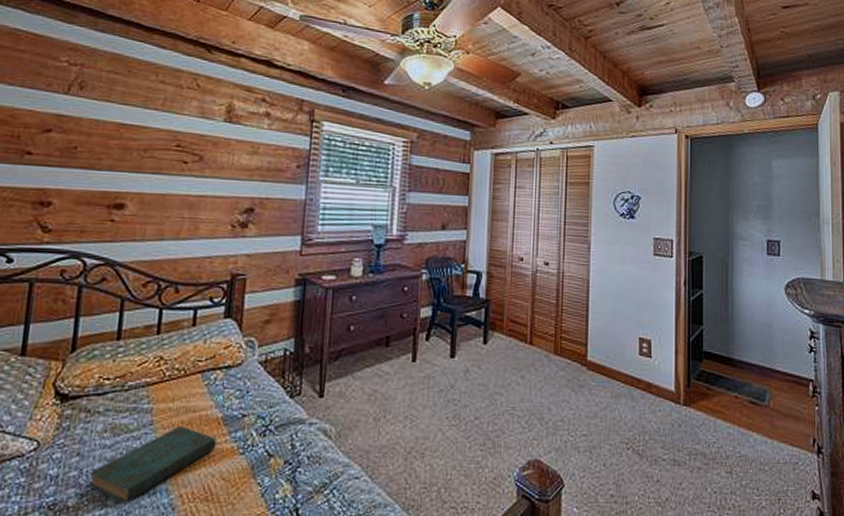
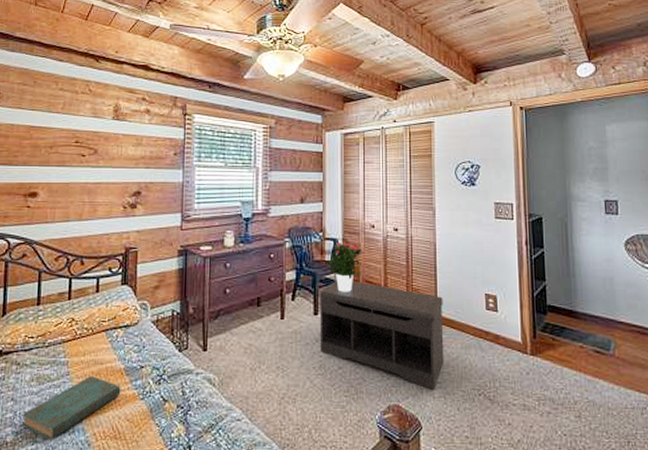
bench: none [454,318,594,443] -> present [319,280,444,390]
potted flower: none [467,275,512,333] -> present [326,241,365,292]

